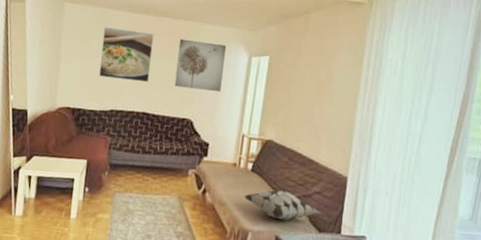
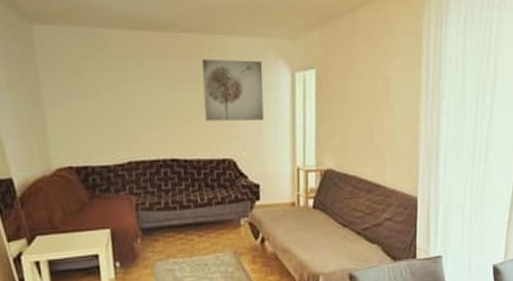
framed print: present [99,27,154,83] -> none [96,53,171,121]
decorative pillow: present [244,189,321,221] -> none [308,222,394,256]

